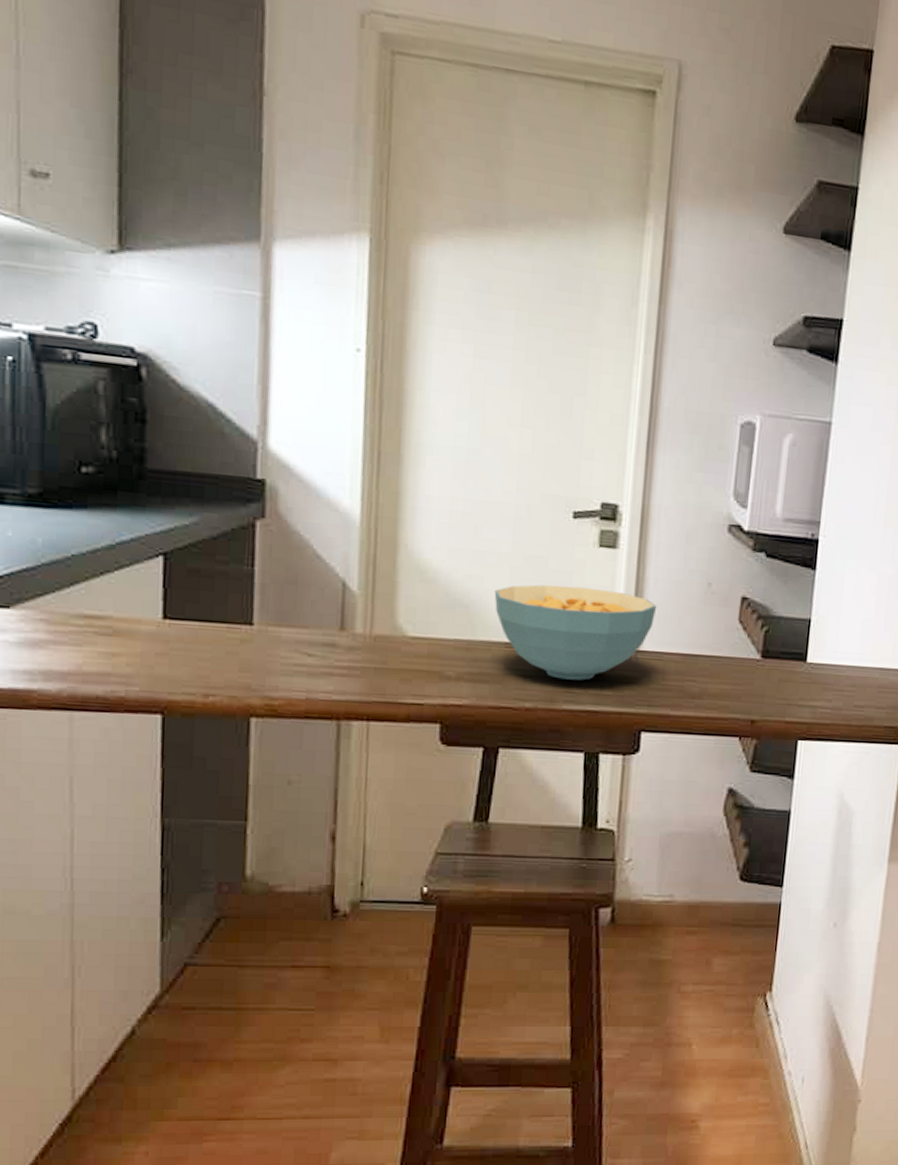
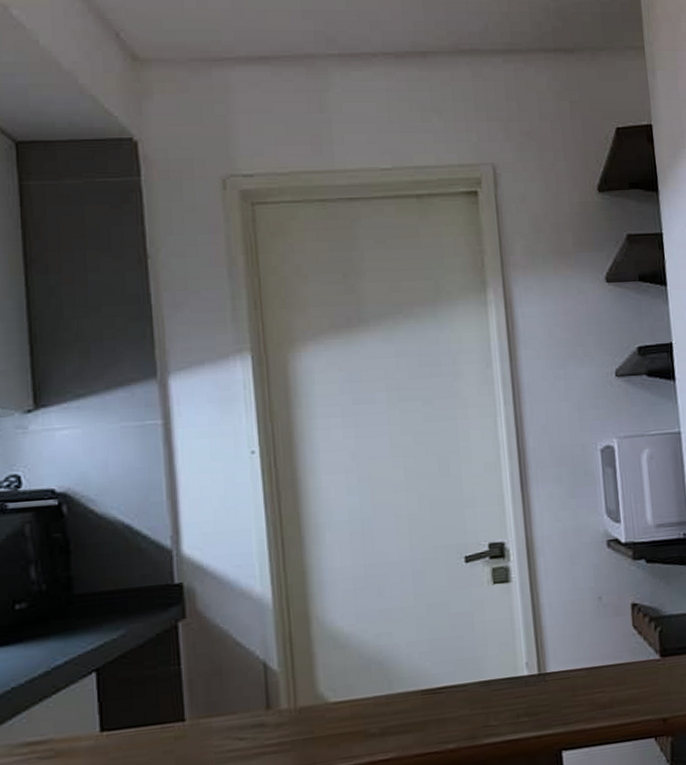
cereal bowl: present [494,584,657,681] -> none [404,621,556,716]

